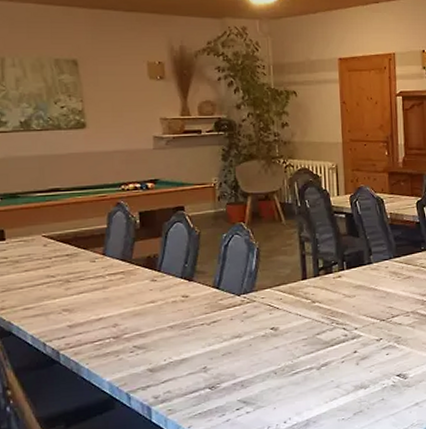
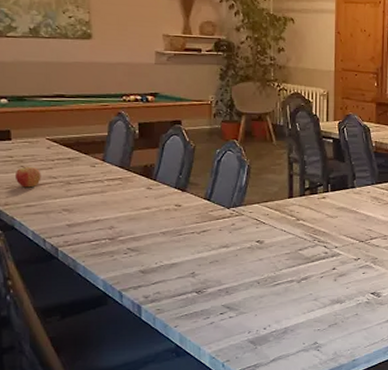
fruit: none [10,266,39,290] -> present [14,166,41,188]

